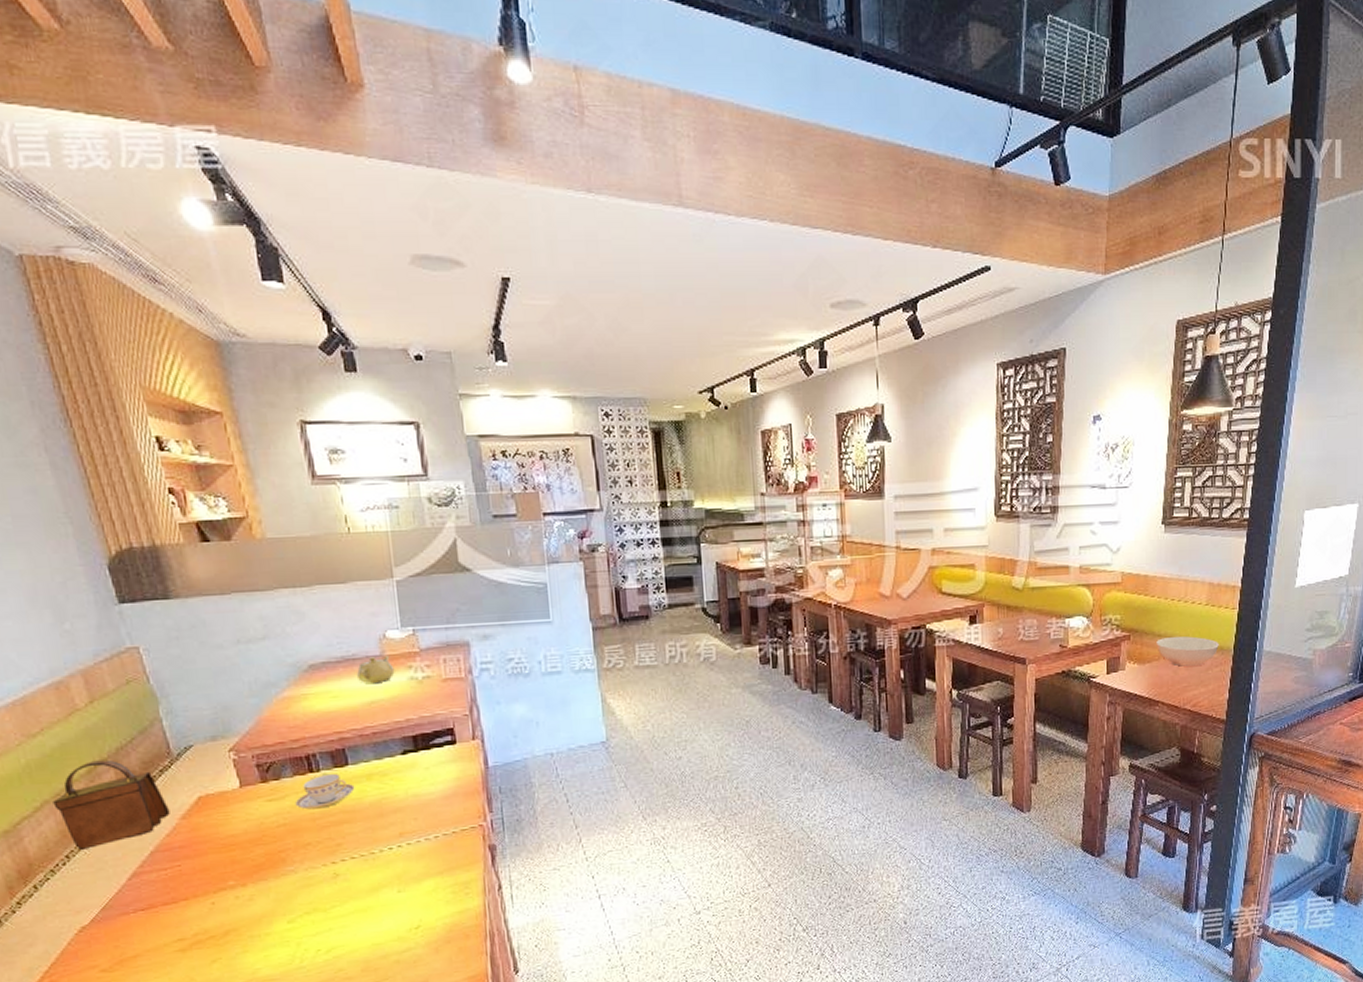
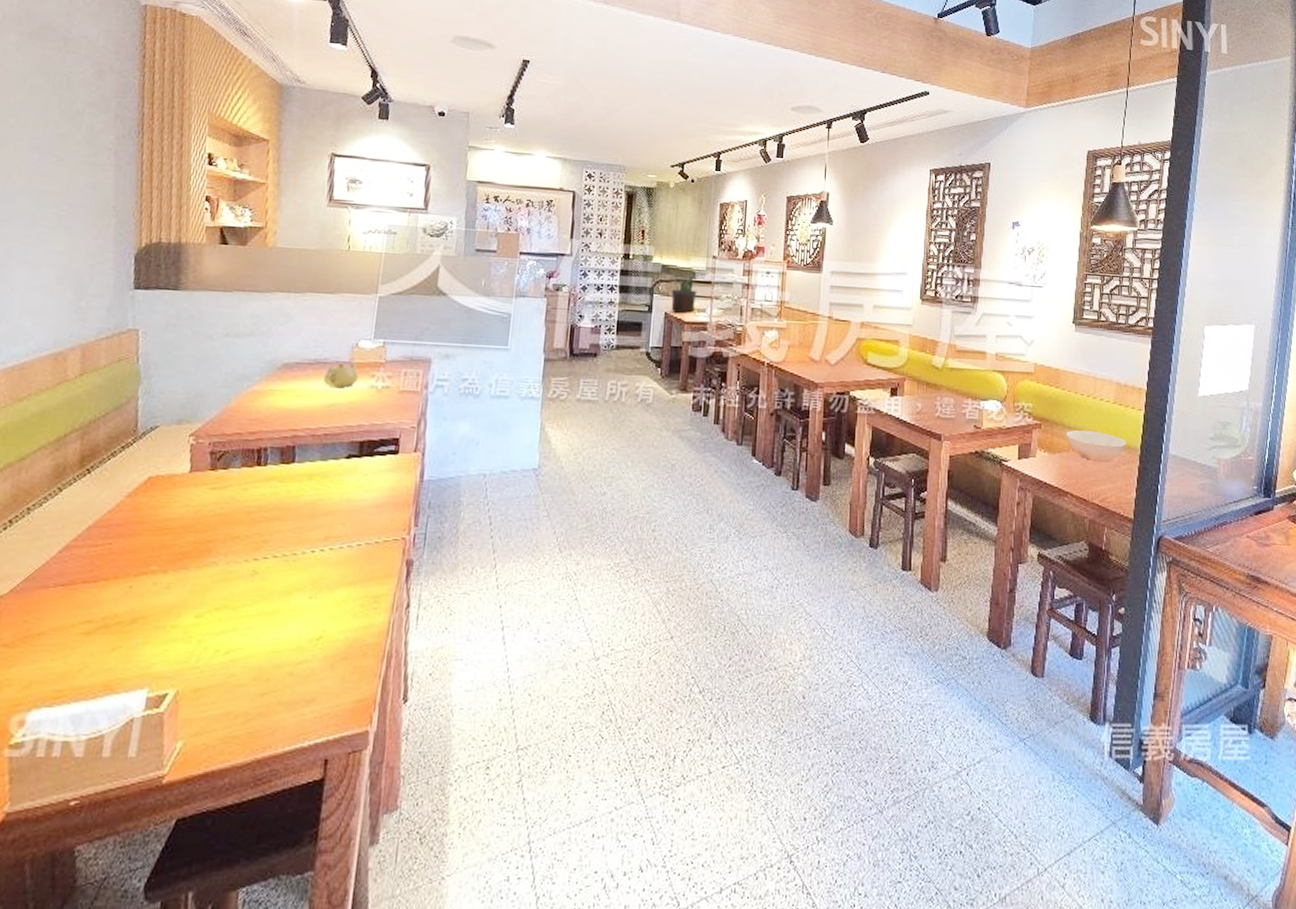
handbag: present [53,759,170,850] -> none [15,430,119,516]
teacup: present [294,773,355,810] -> none [235,468,295,503]
planter: none [717,516,749,561] -> present [670,272,697,313]

